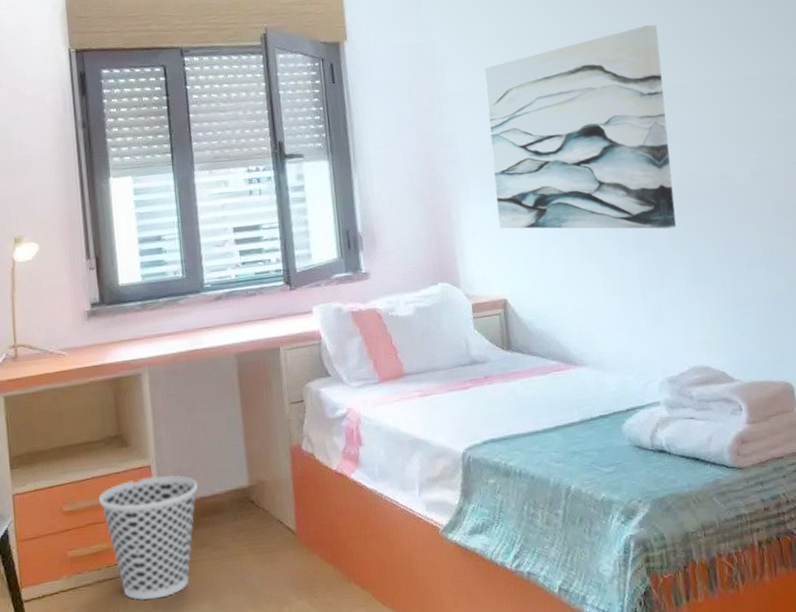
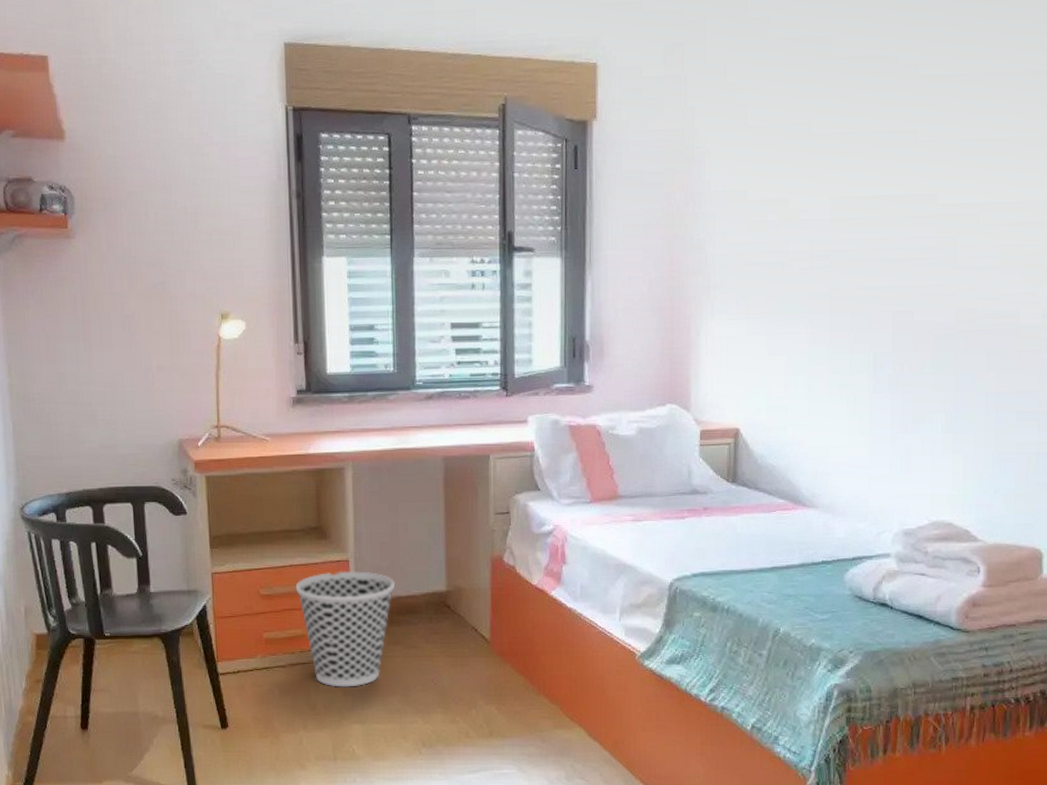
wall art: present [485,24,676,229] -> none [742,126,963,368]

